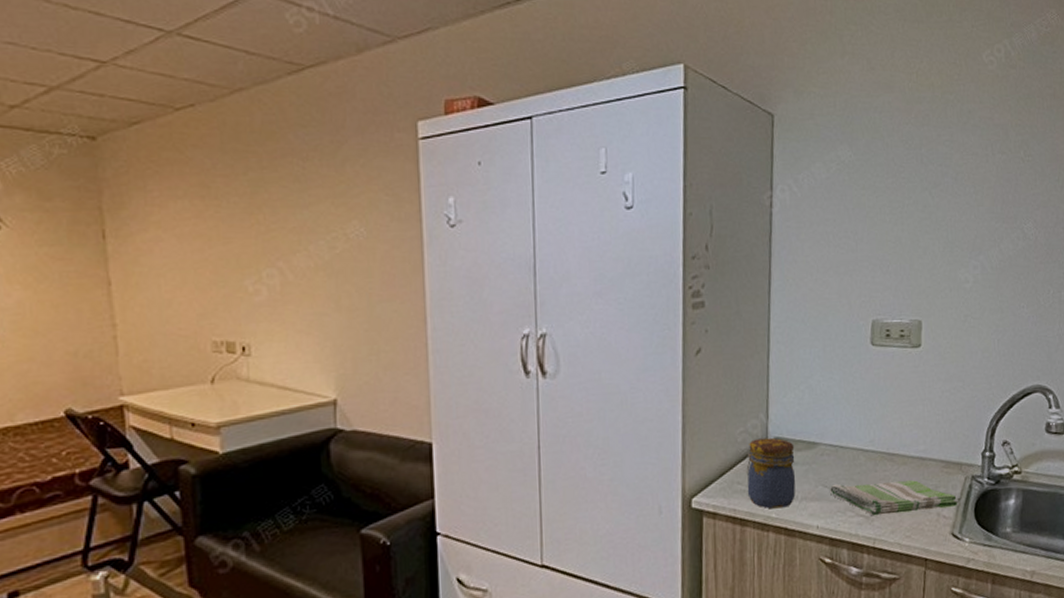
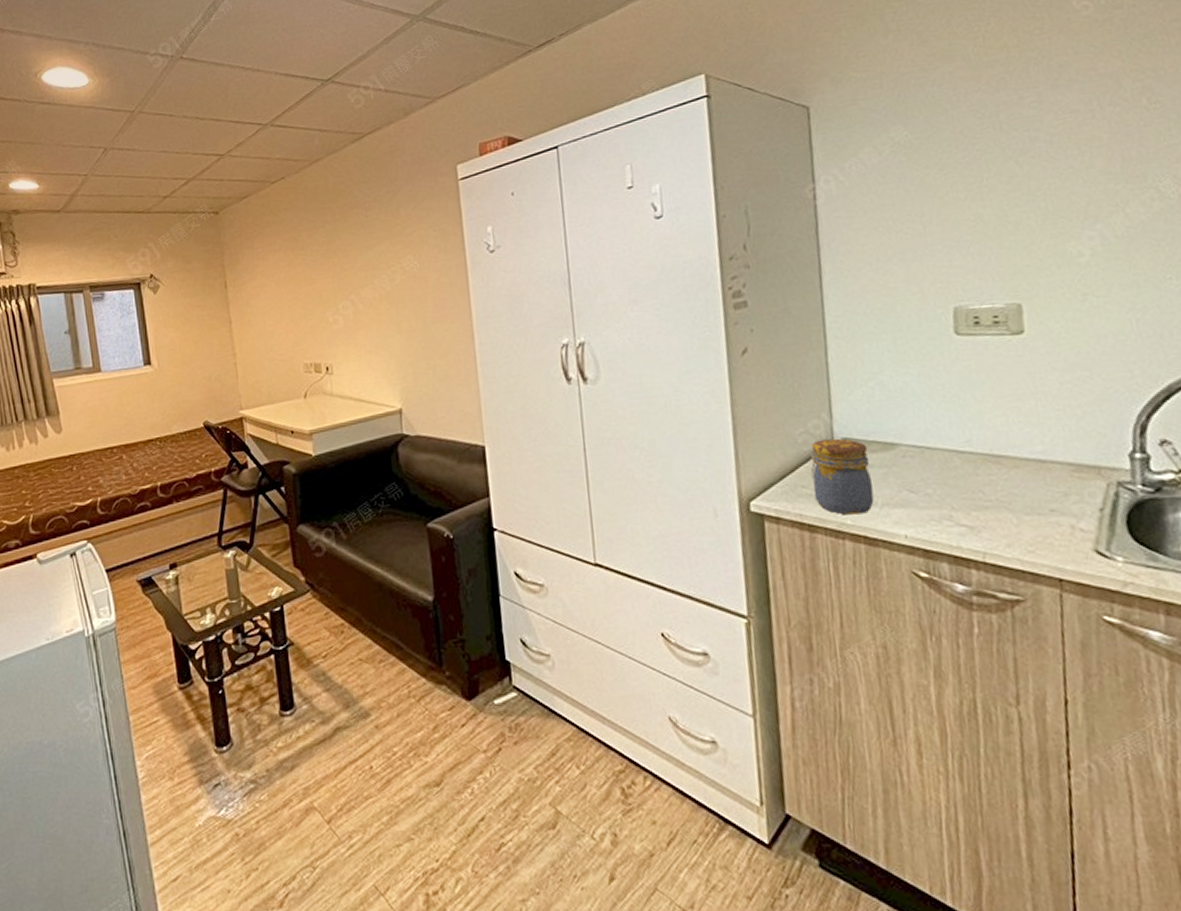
dish towel: present [830,479,958,516] -> none [918,485,1101,526]

